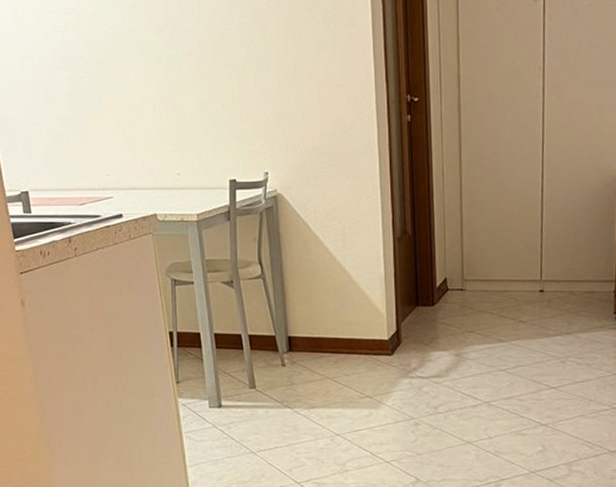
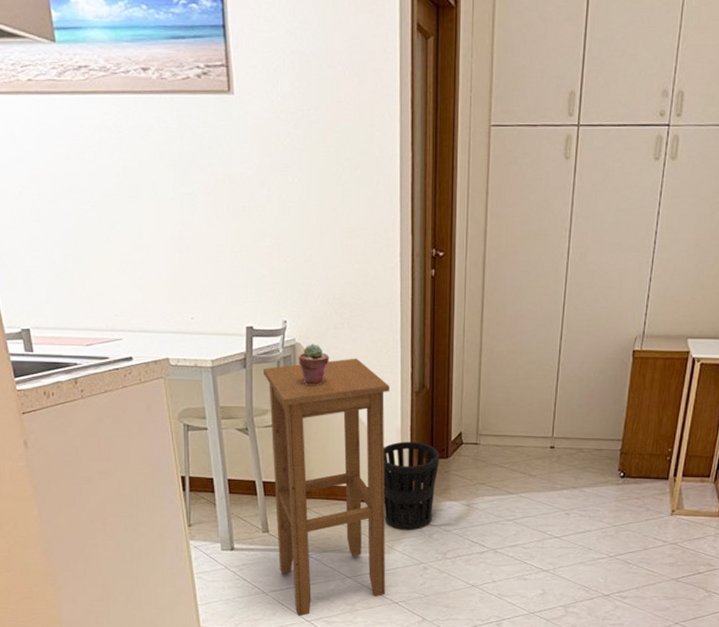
stool: none [246,206,377,478] -> present [263,358,389,617]
potted succulent: none [280,194,311,236] -> present [298,344,330,386]
wastebasket: none [367,289,426,384] -> present [383,441,440,531]

